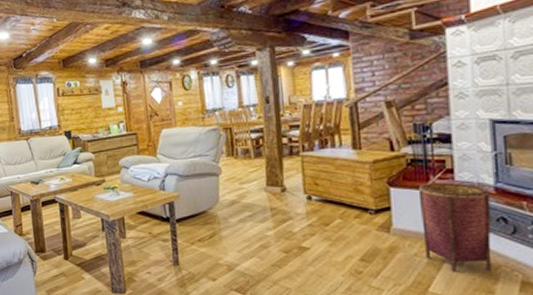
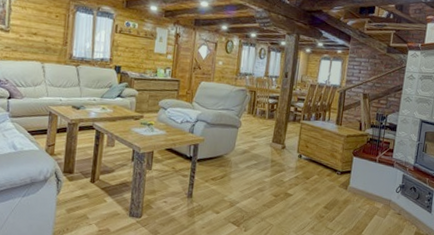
woven basket: present [418,182,492,272] -> none [365,157,410,223]

